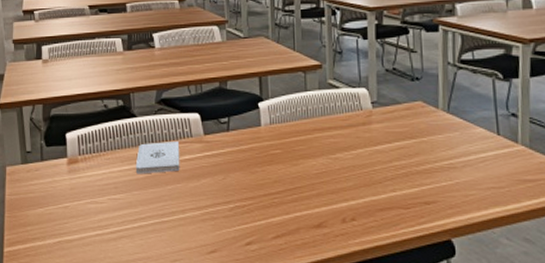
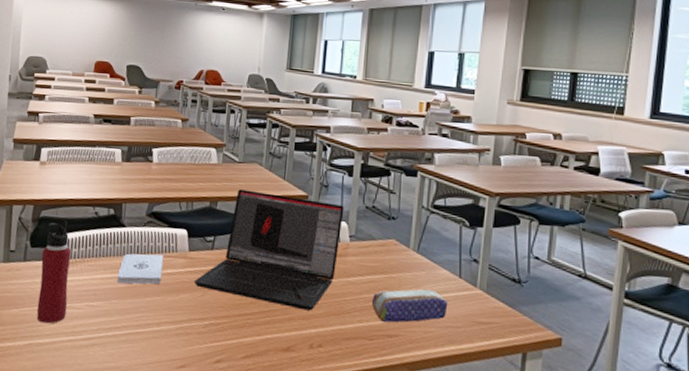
water bottle: none [57,116,90,220] -> present [36,220,72,324]
laptop: none [214,66,363,184] -> present [194,189,344,311]
pencil case: none [403,150,488,189] -> present [371,289,448,323]

